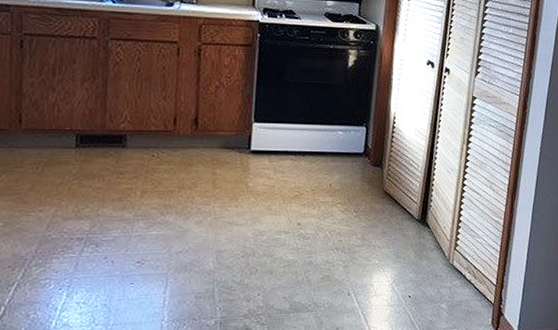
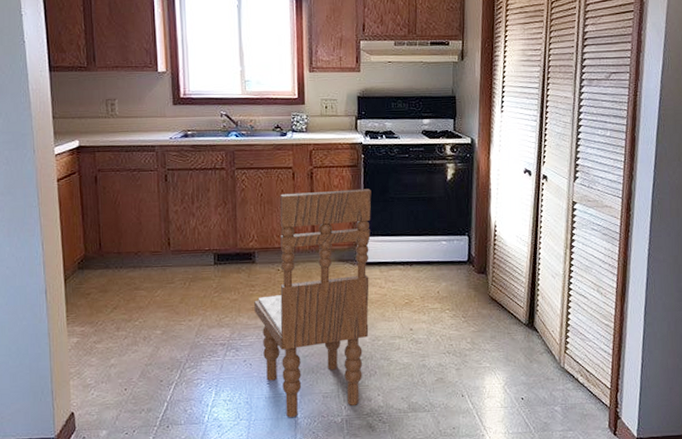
dining chair: none [121,70,266,321] -> present [254,189,372,417]

